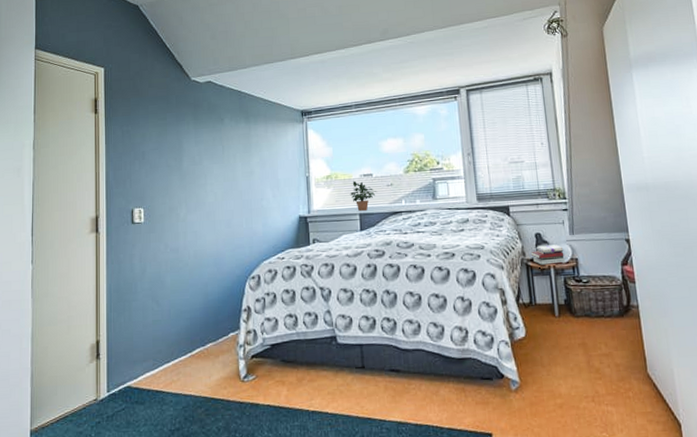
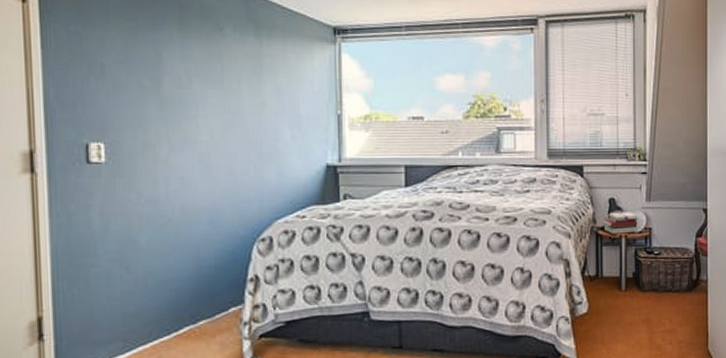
potted plant: present [349,180,377,212] -> none [393,124,428,163]

